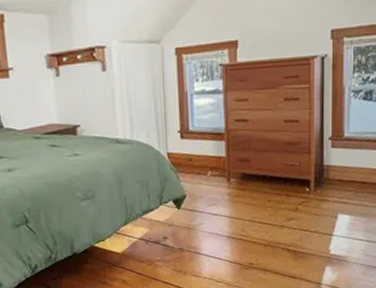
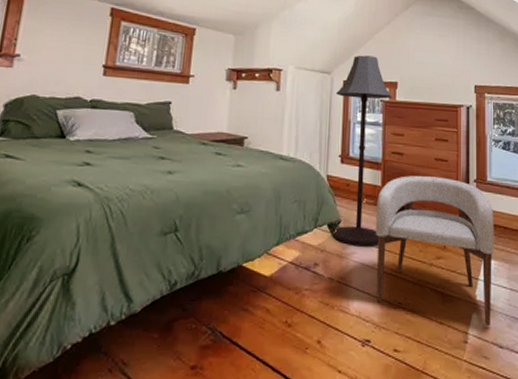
floor lamp: none [167,13,234,217] -> present [332,55,393,246]
armchair: none [221,139,351,277] -> present [375,176,494,327]

